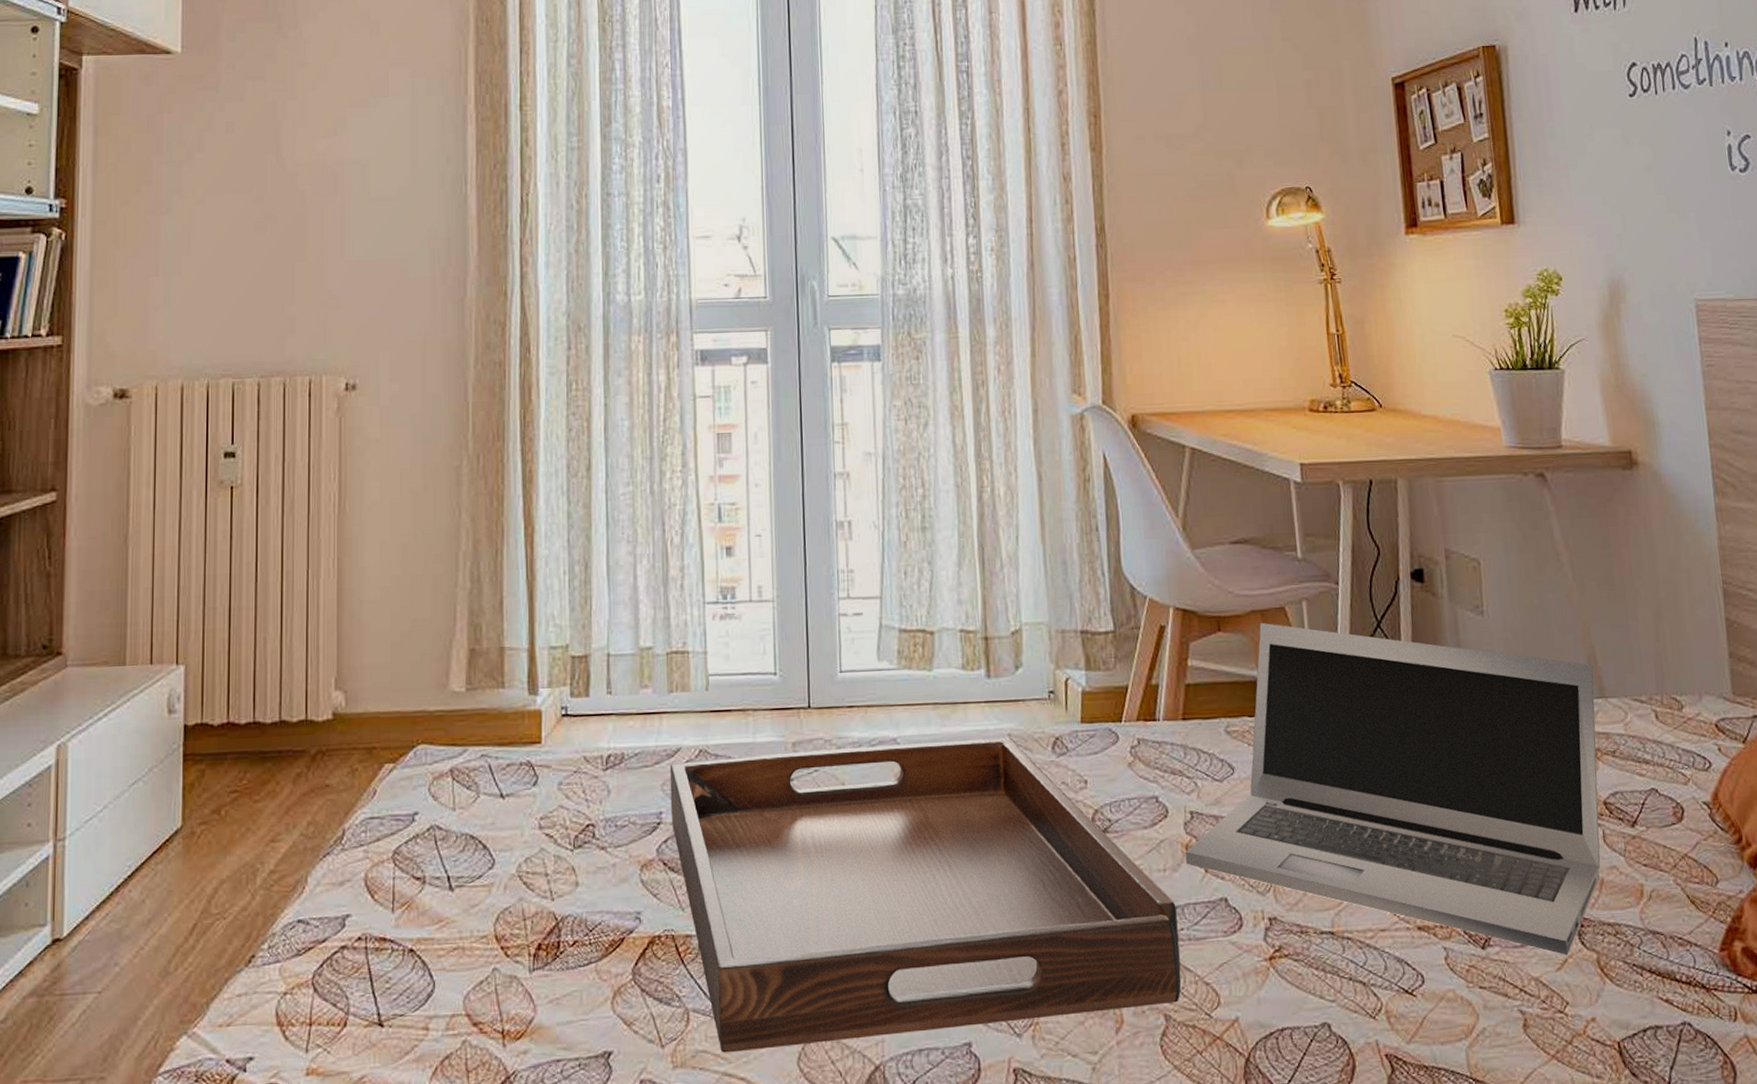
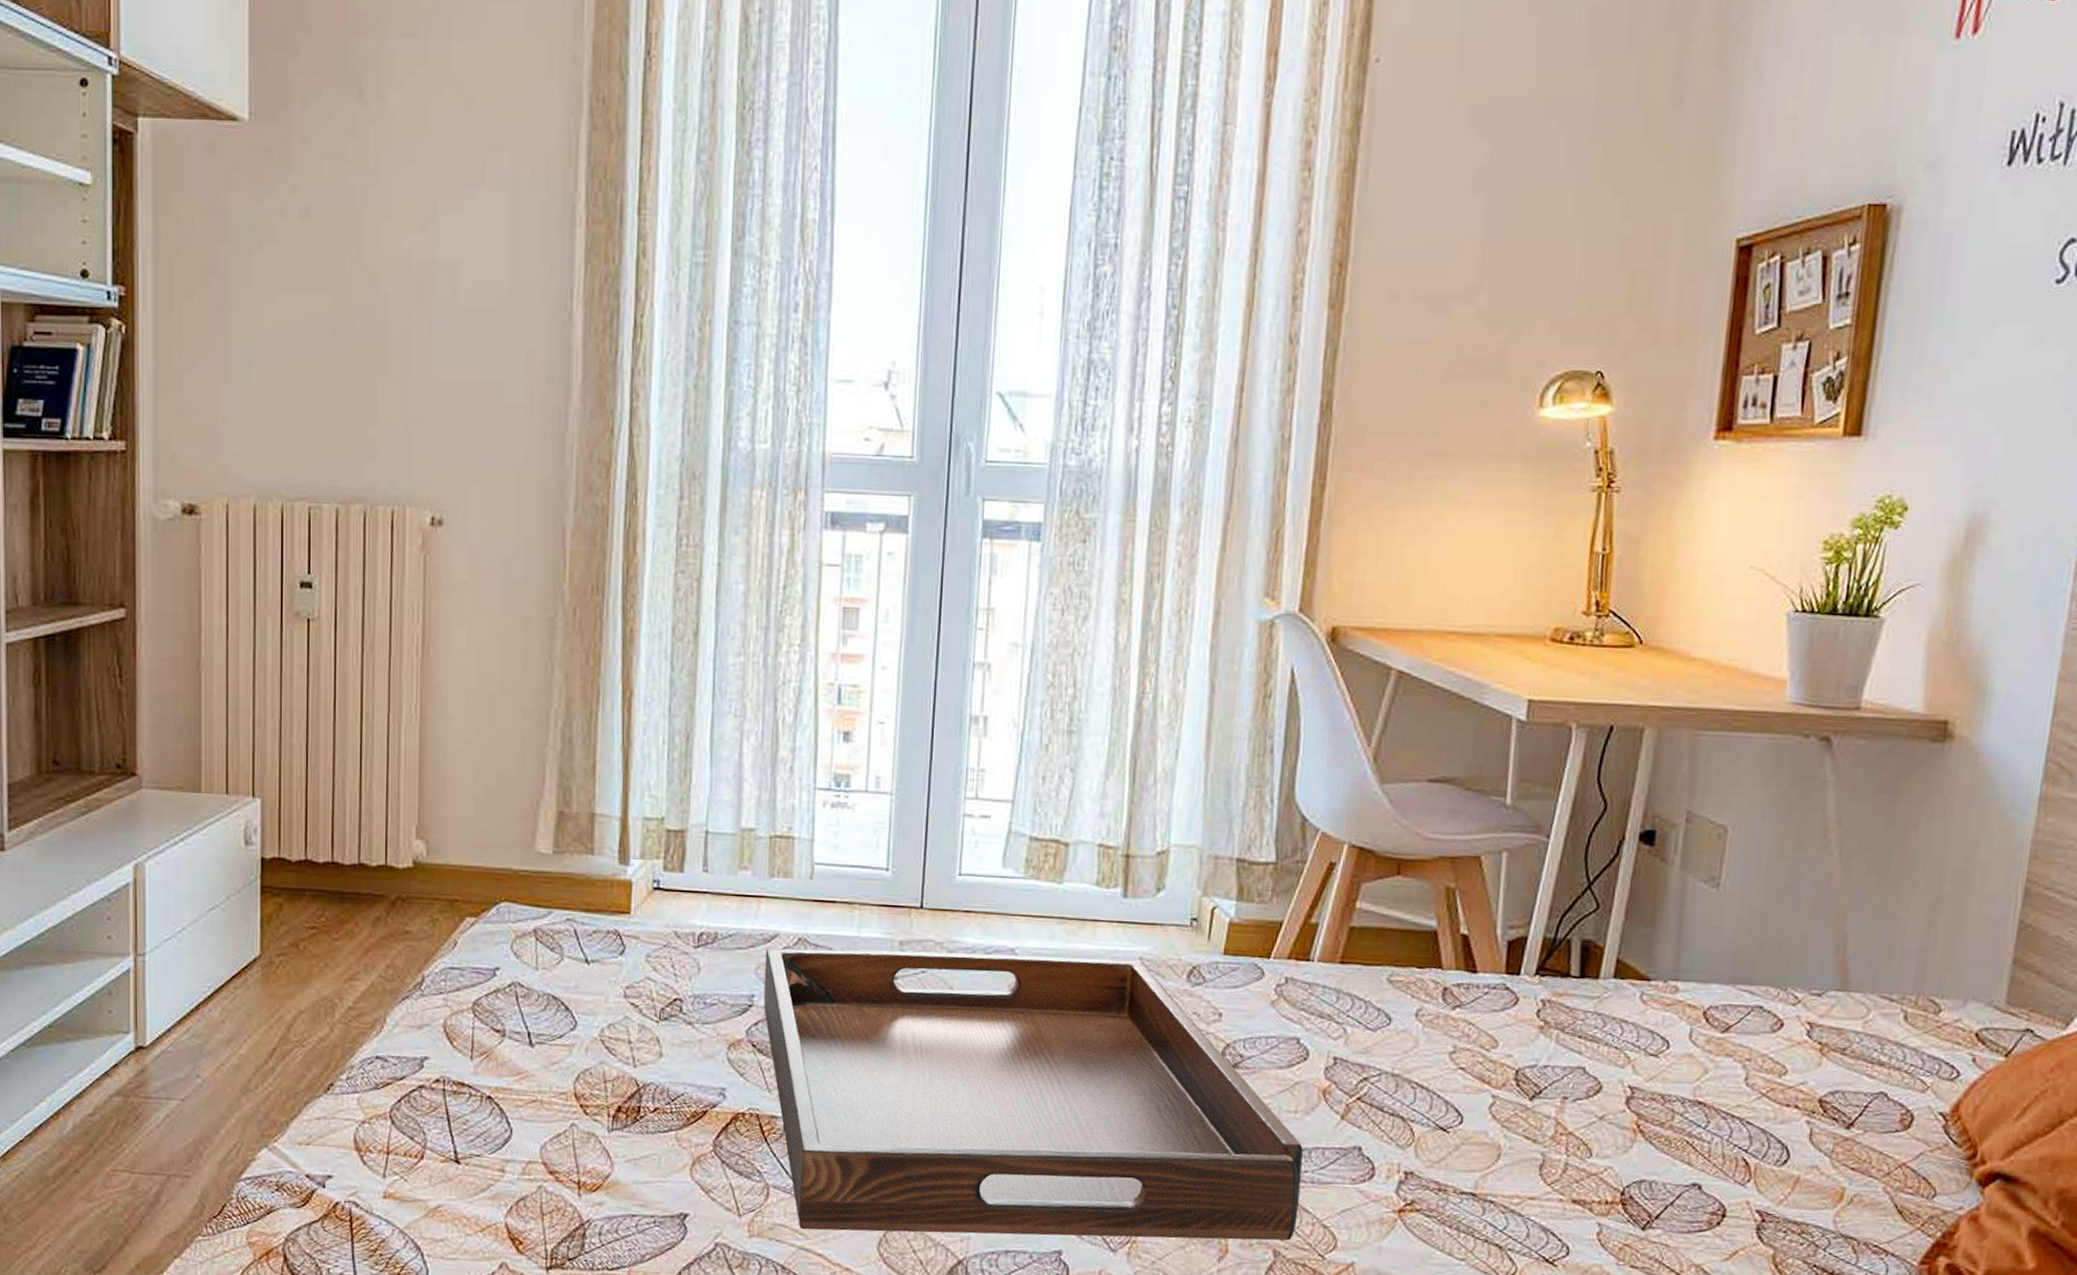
laptop: present [1185,622,1601,955] -> none [1320,870,1841,1247]

